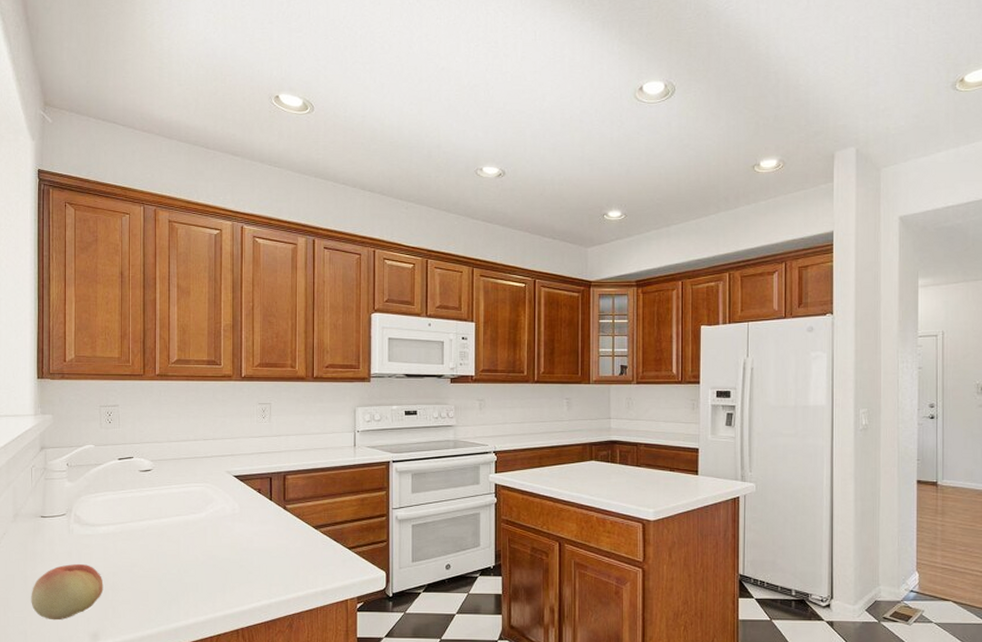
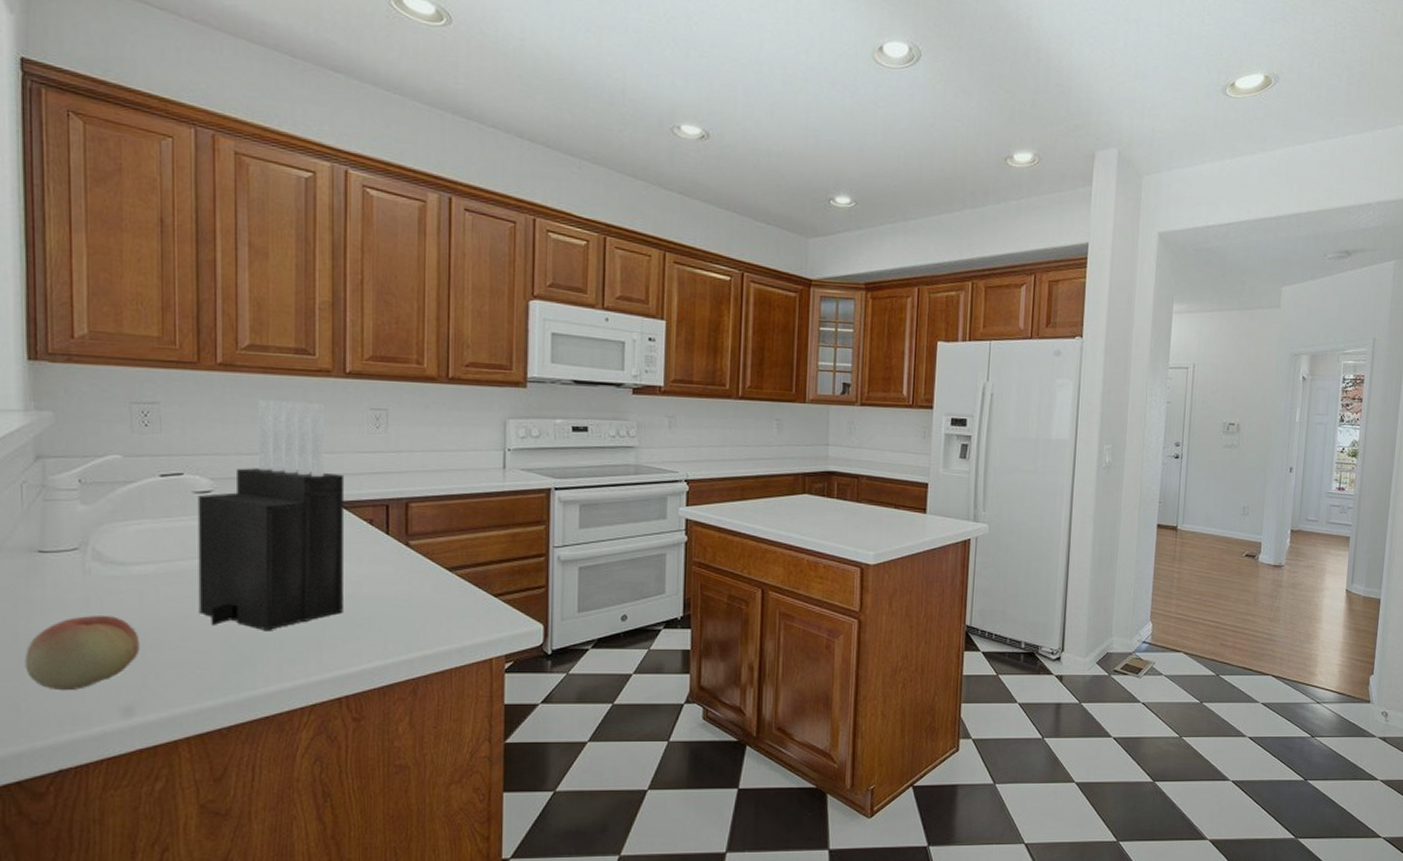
knife block: none [142,400,241,577] -> present [197,400,345,632]

